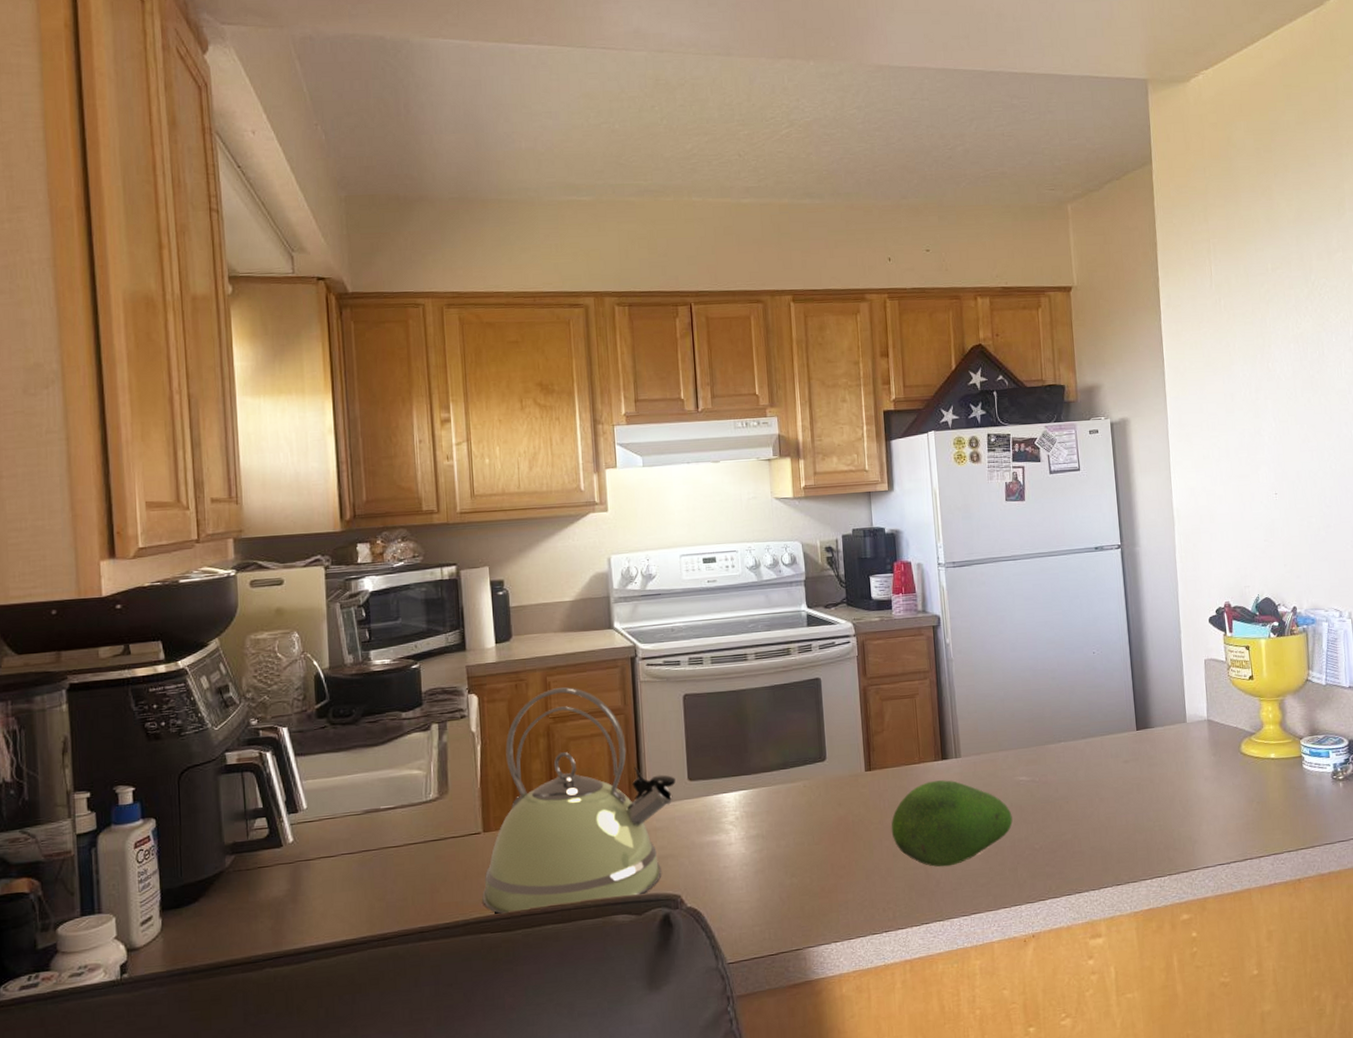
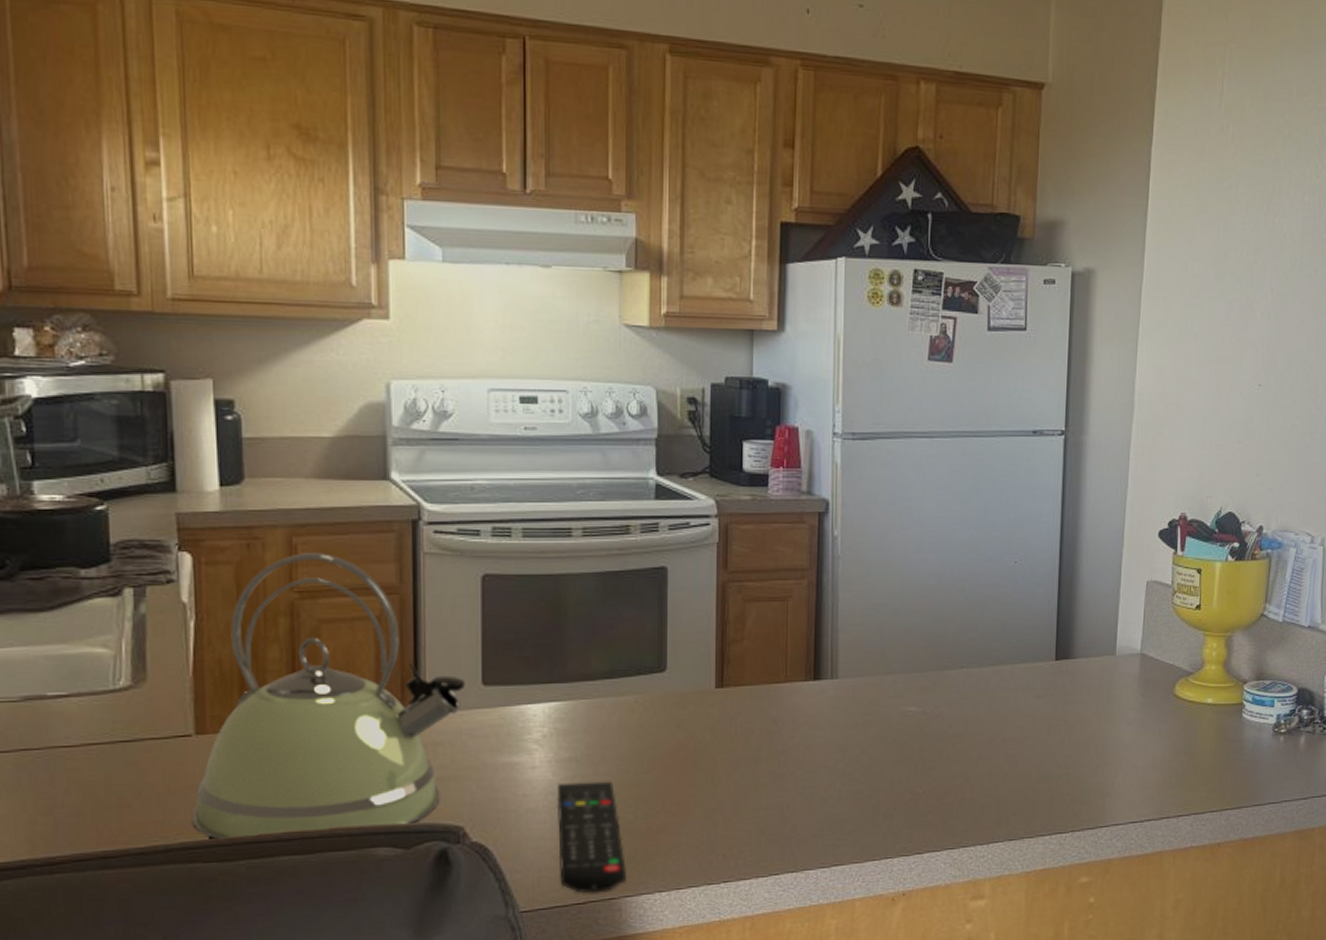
remote control: none [749,852,808,946] -> present [556,781,626,894]
fruit: present [891,780,1013,867] -> none [742,705,894,809]

